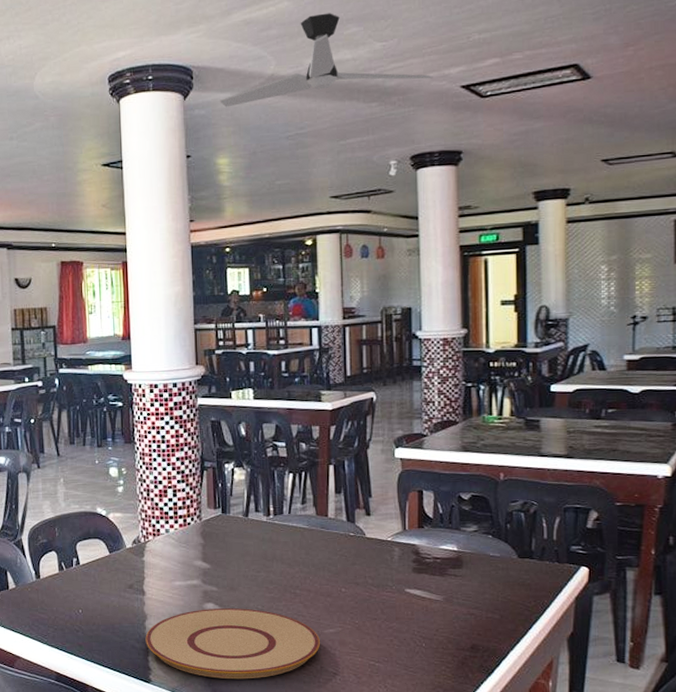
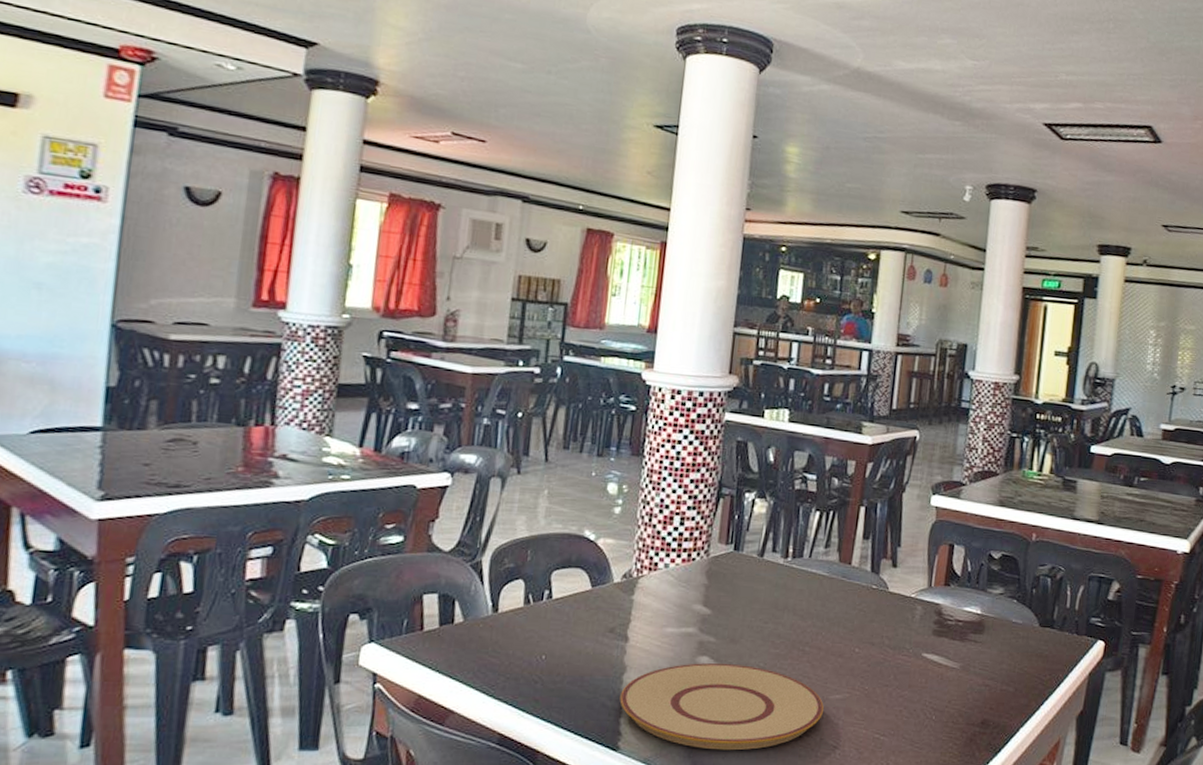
ceiling fan: present [220,13,433,108] -> none [798,15,1018,110]

